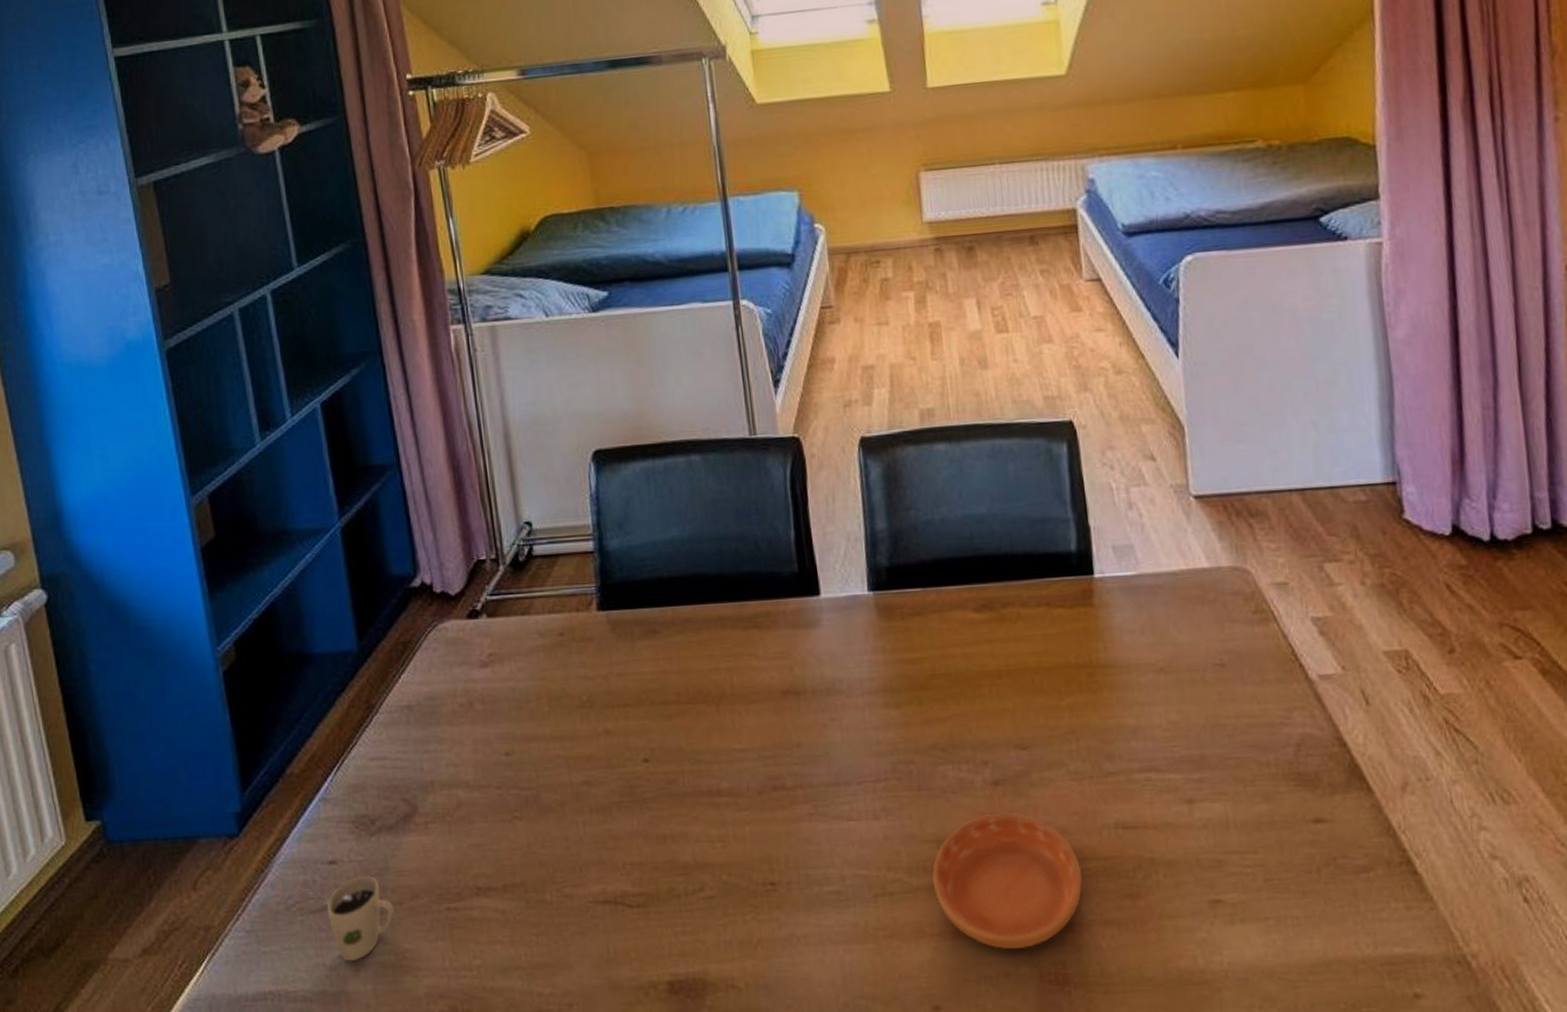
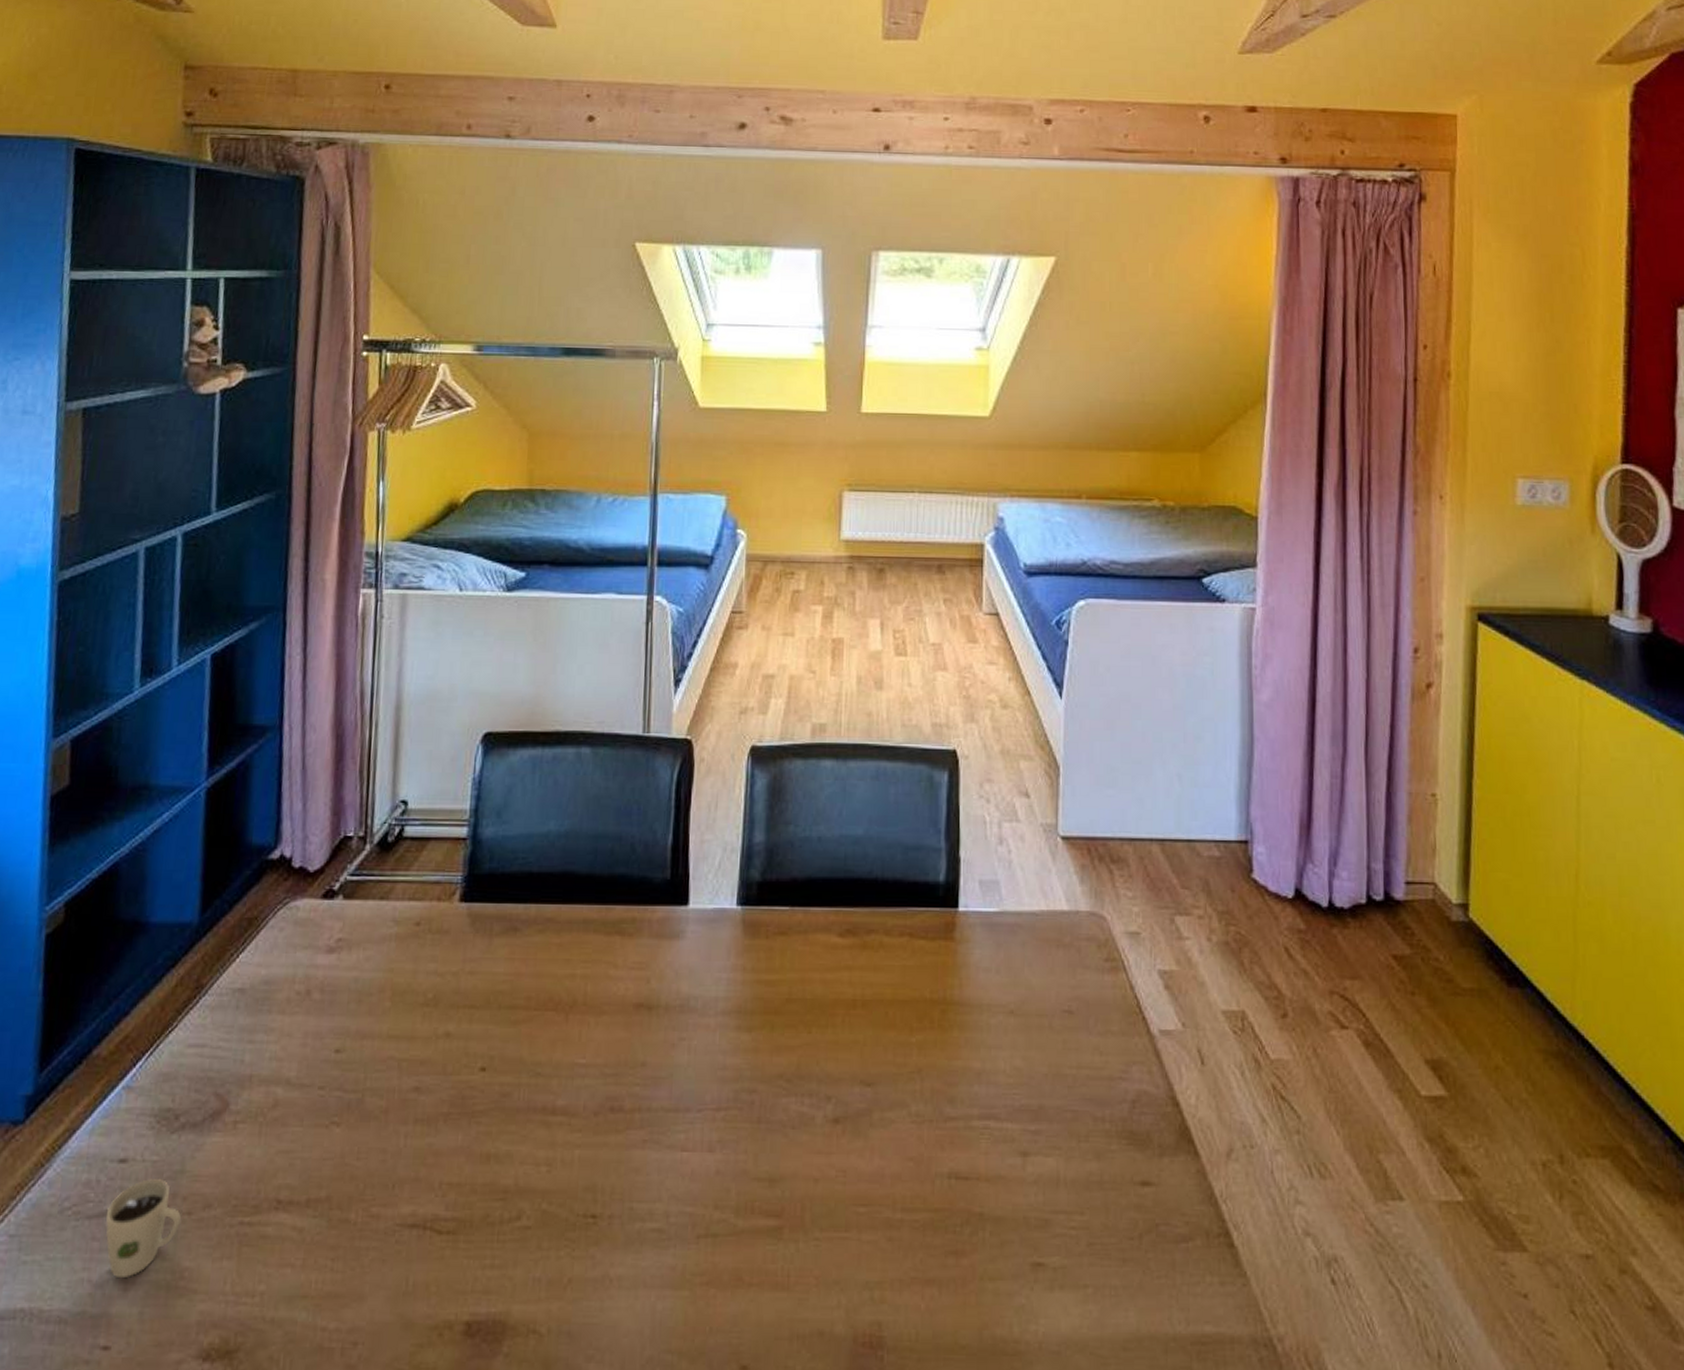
saucer: present [932,812,1083,950] -> none [759,1153,910,1306]

